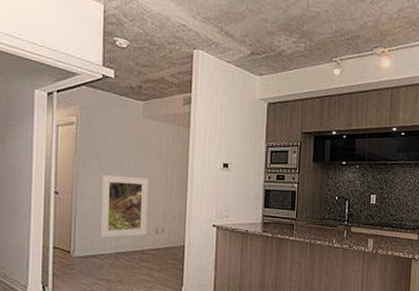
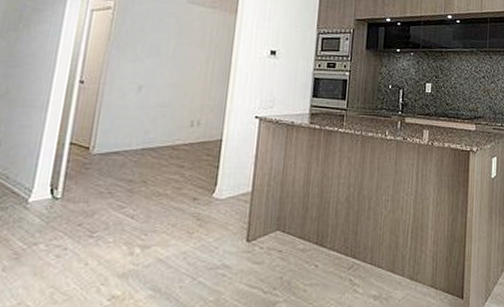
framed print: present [100,174,149,238] -> none [126,61,189,132]

